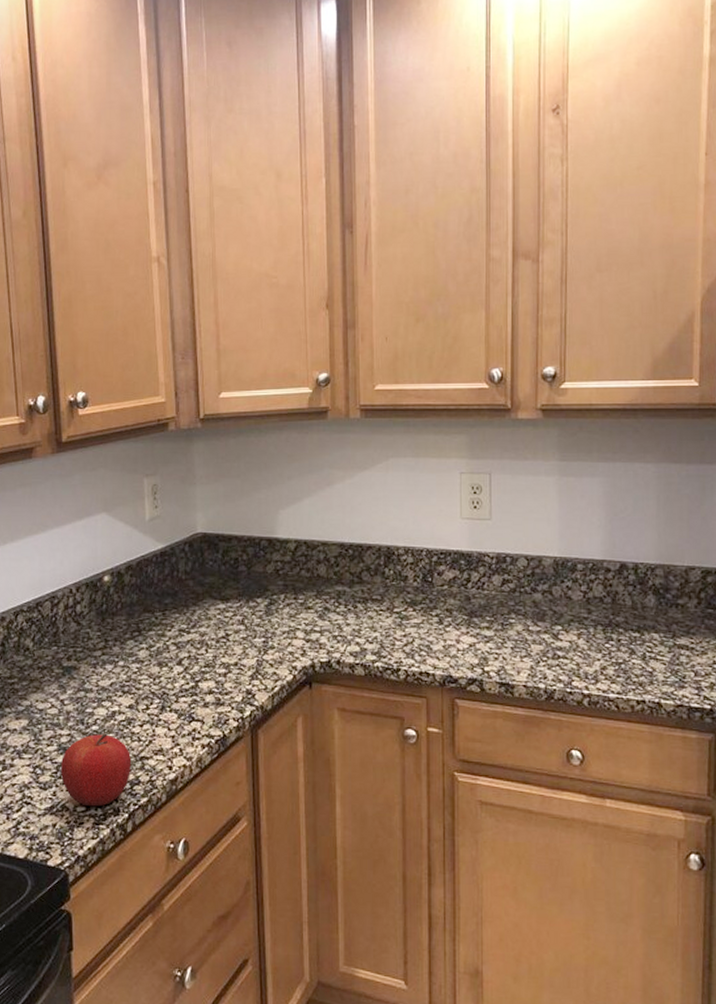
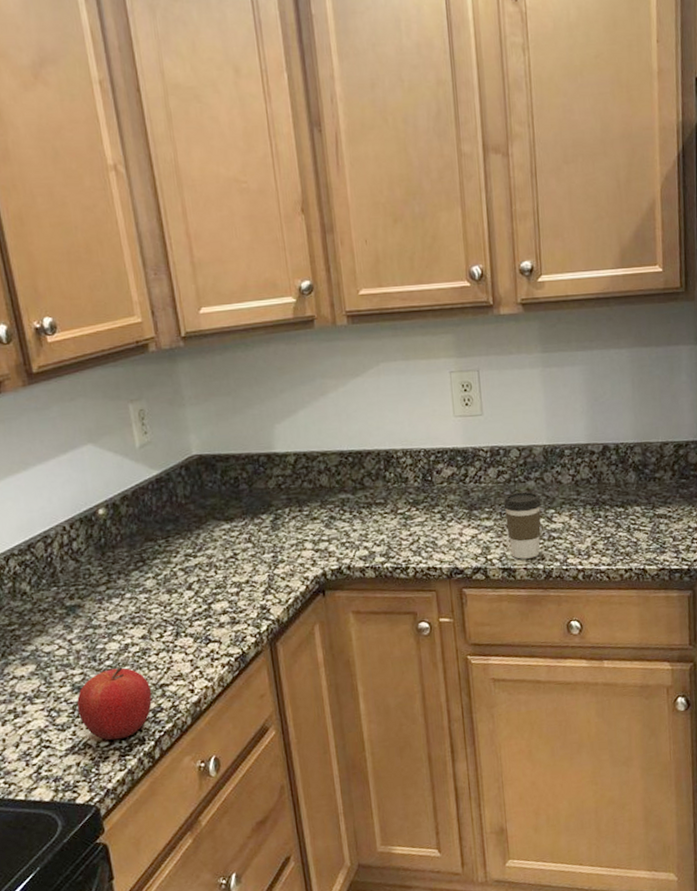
coffee cup: none [506,604,547,676] -> present [503,491,541,559]

